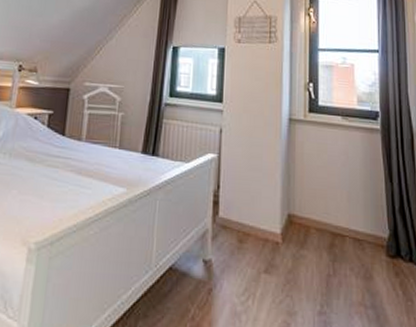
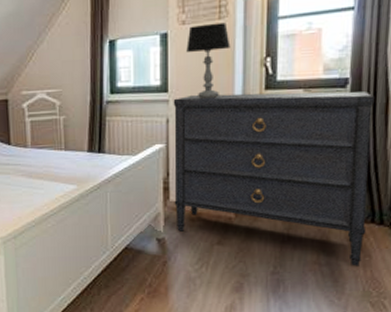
dresser: none [223,108,406,312] -> present [173,91,375,266]
table lamp: none [241,45,279,115] -> present [186,22,231,100]

